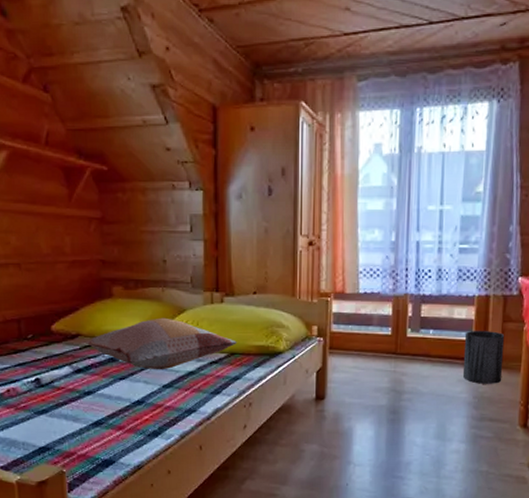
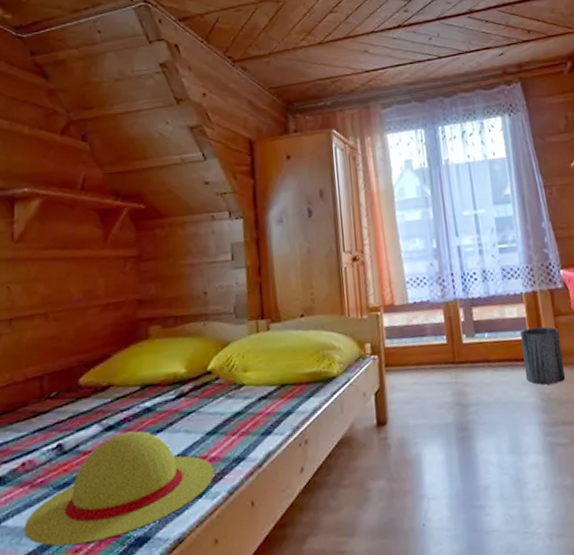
straw hat: none [12,377,169,459] -> present [24,431,215,547]
decorative pillow: present [87,317,237,370] -> none [120,354,287,416]

